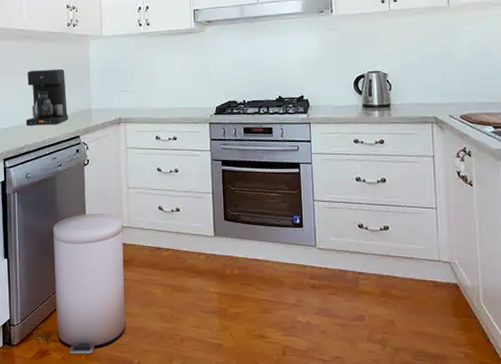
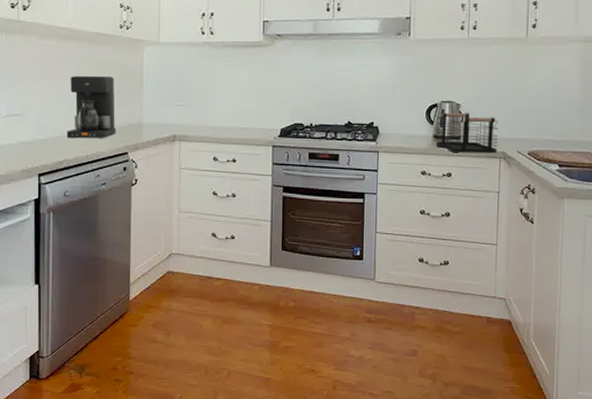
pedal bin: present [52,213,126,355] -> none [92,238,171,390]
dish rack: none [366,81,429,120] -> present [436,112,499,154]

